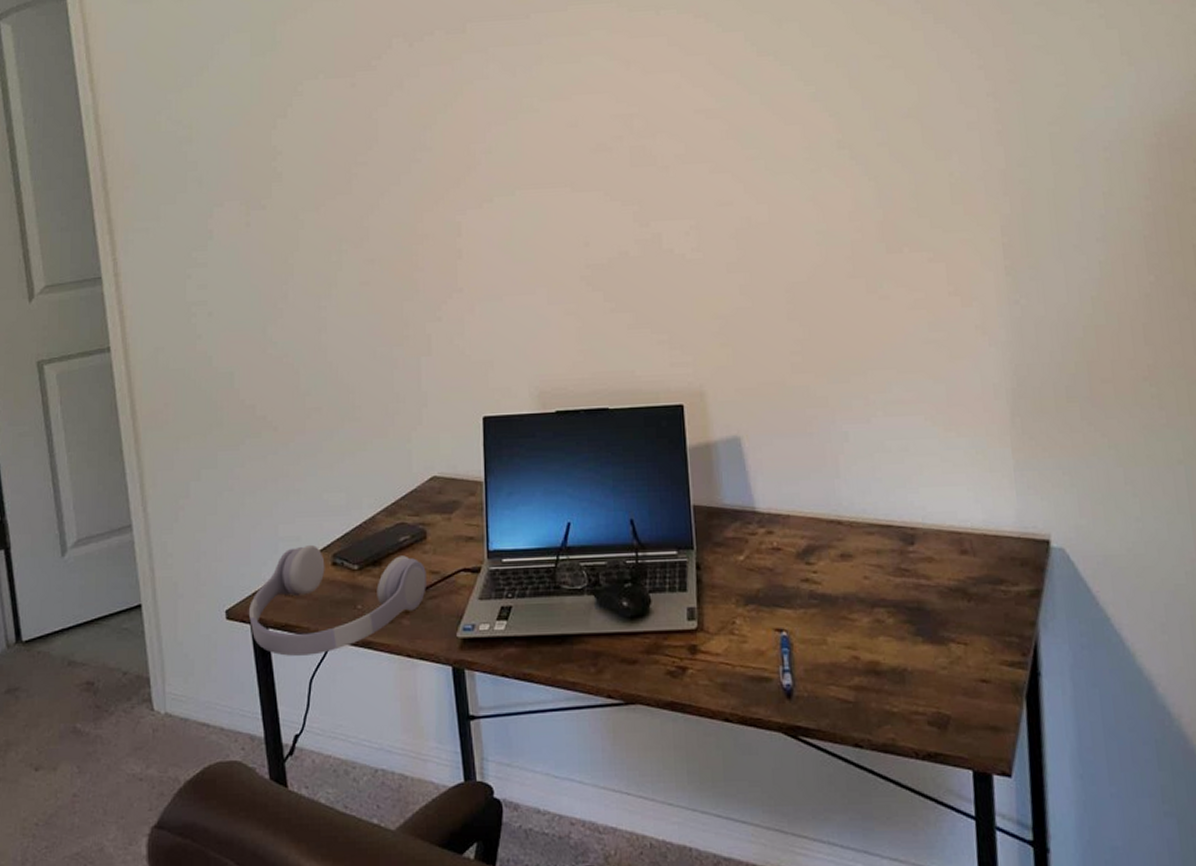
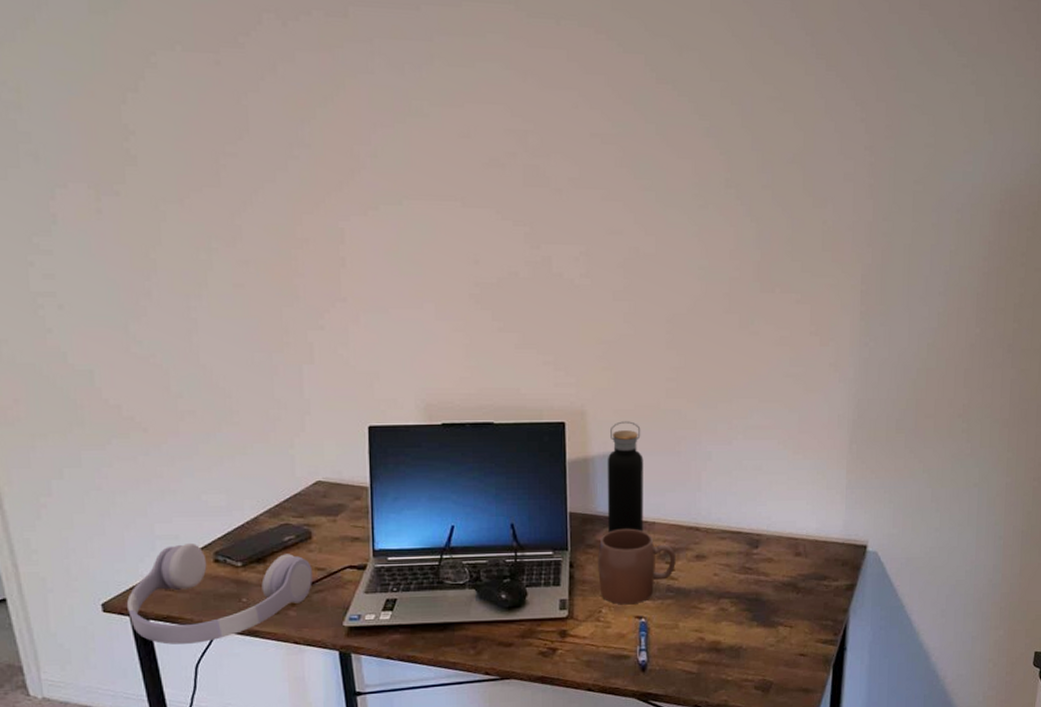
mug: none [727,523,818,615] -> present [598,528,676,605]
water bottle: none [731,401,777,528] -> present [607,421,644,533]

